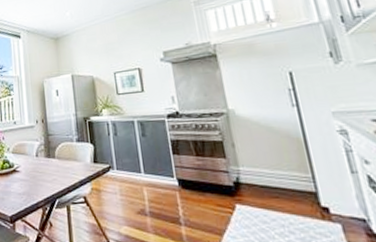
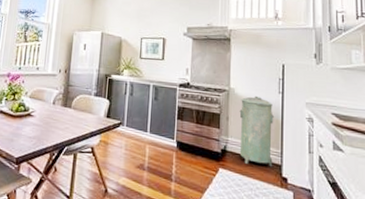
trash can: none [245,113,305,196] -> present [239,95,275,167]

